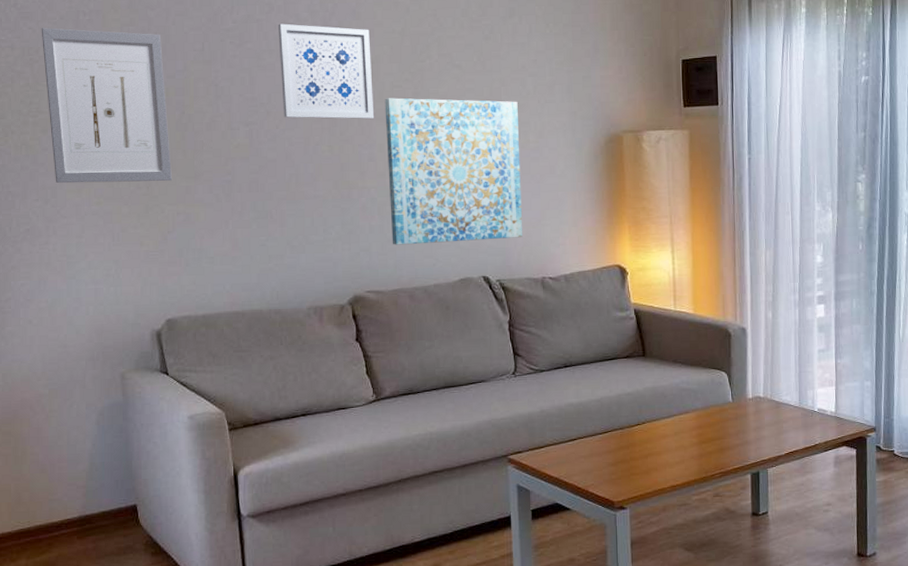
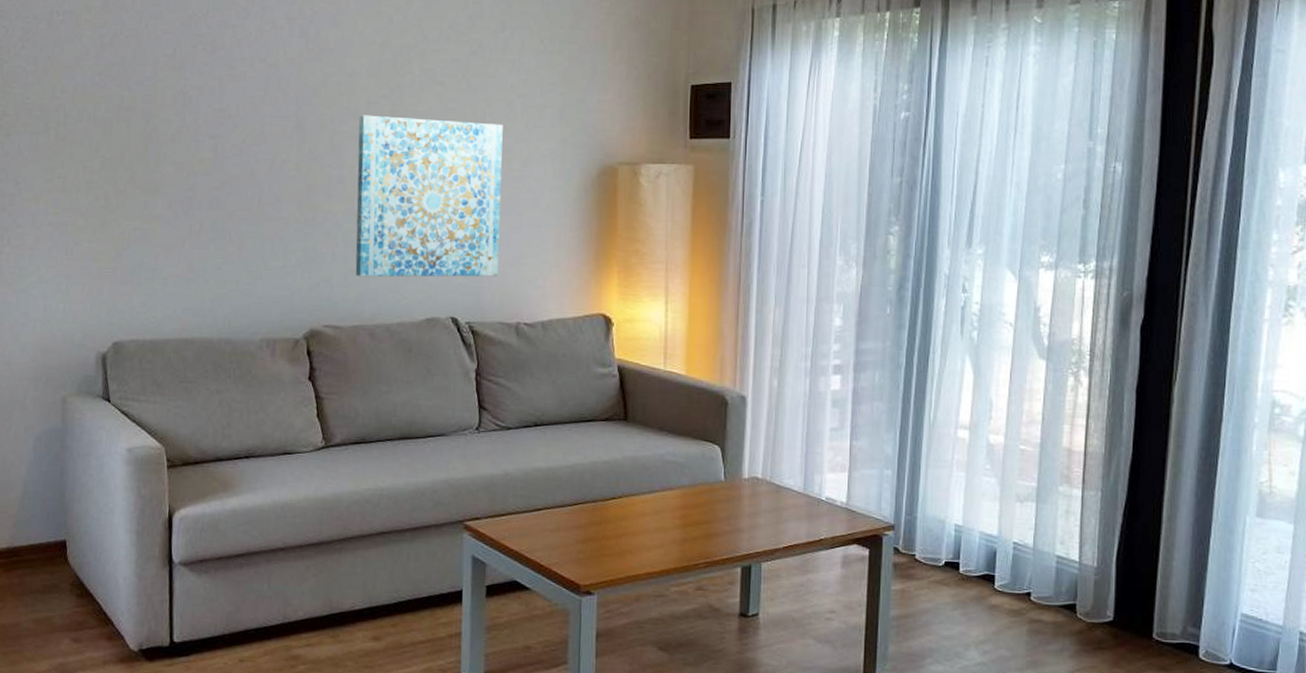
wall art: present [41,28,172,183] -> none [14,27,133,193]
wall art: present [278,23,375,119] -> none [251,30,349,136]

